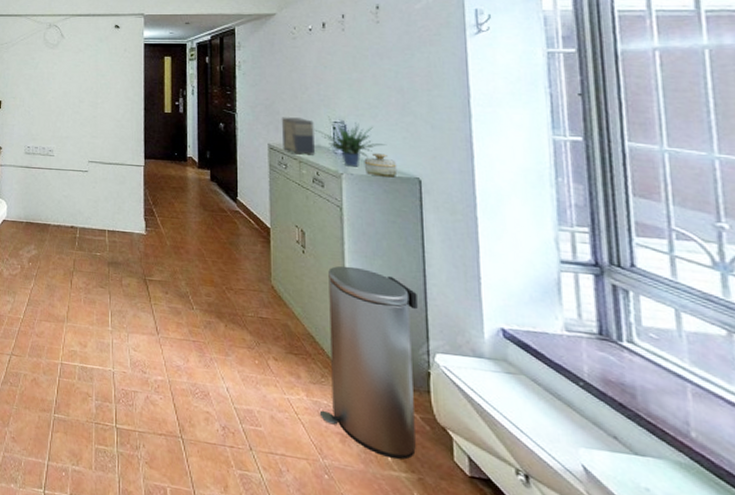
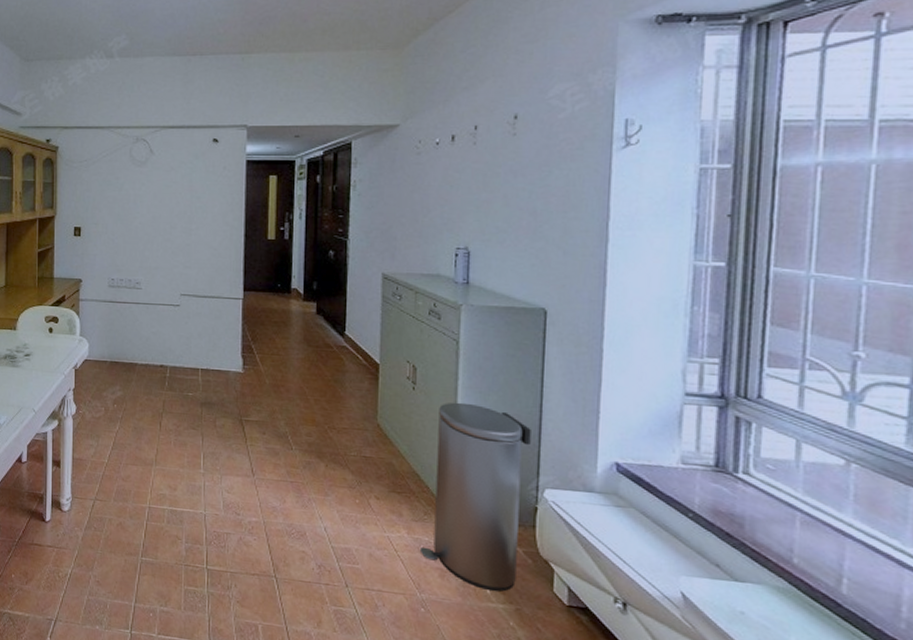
decorative box: present [281,116,316,155] -> none [398,242,435,285]
potted plant: present [314,116,387,167] -> none [434,242,513,298]
decorative jar: present [364,153,398,178] -> none [486,282,522,308]

